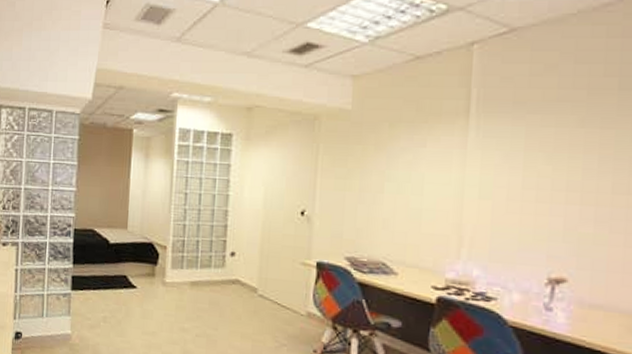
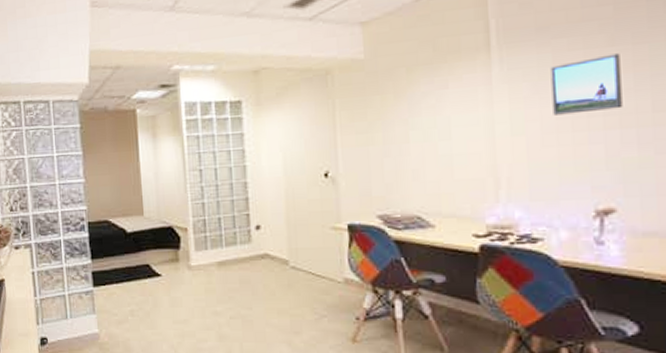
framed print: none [520,135,588,187] -> present [550,53,623,115]

